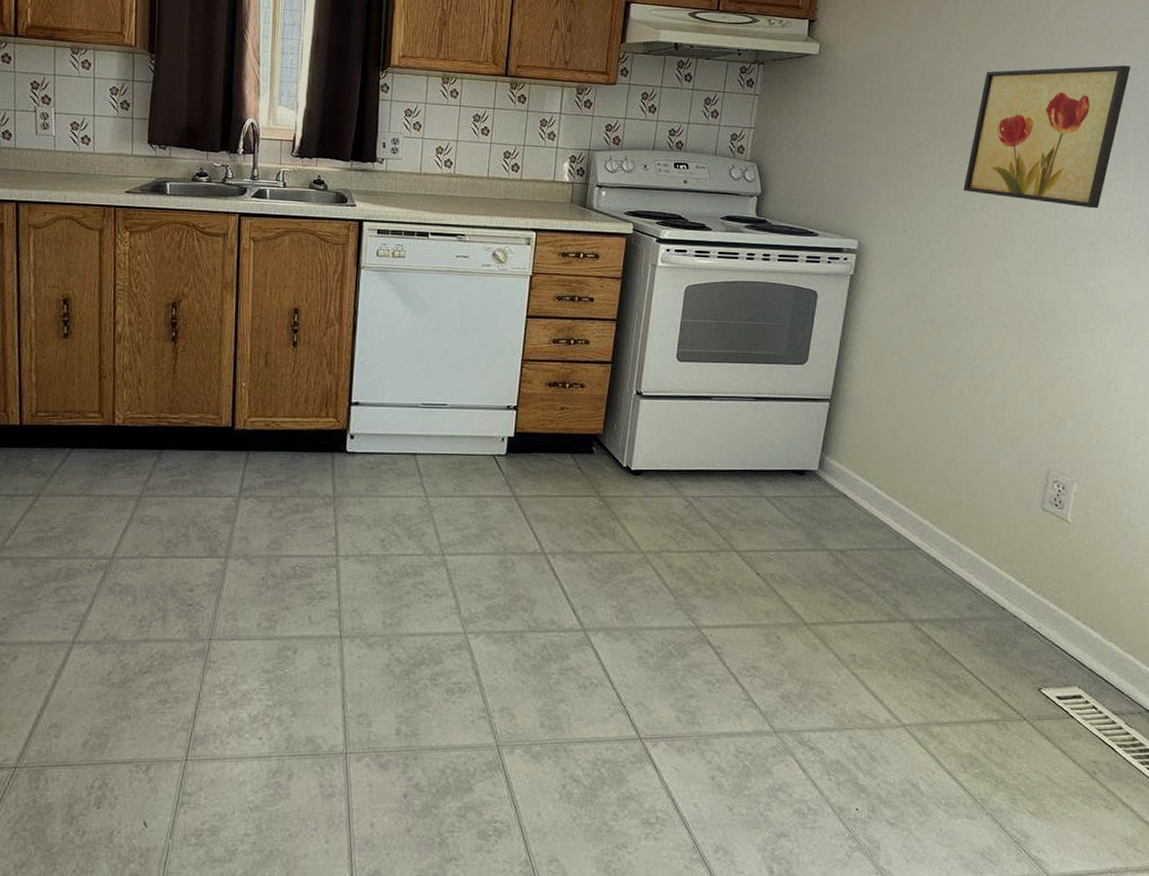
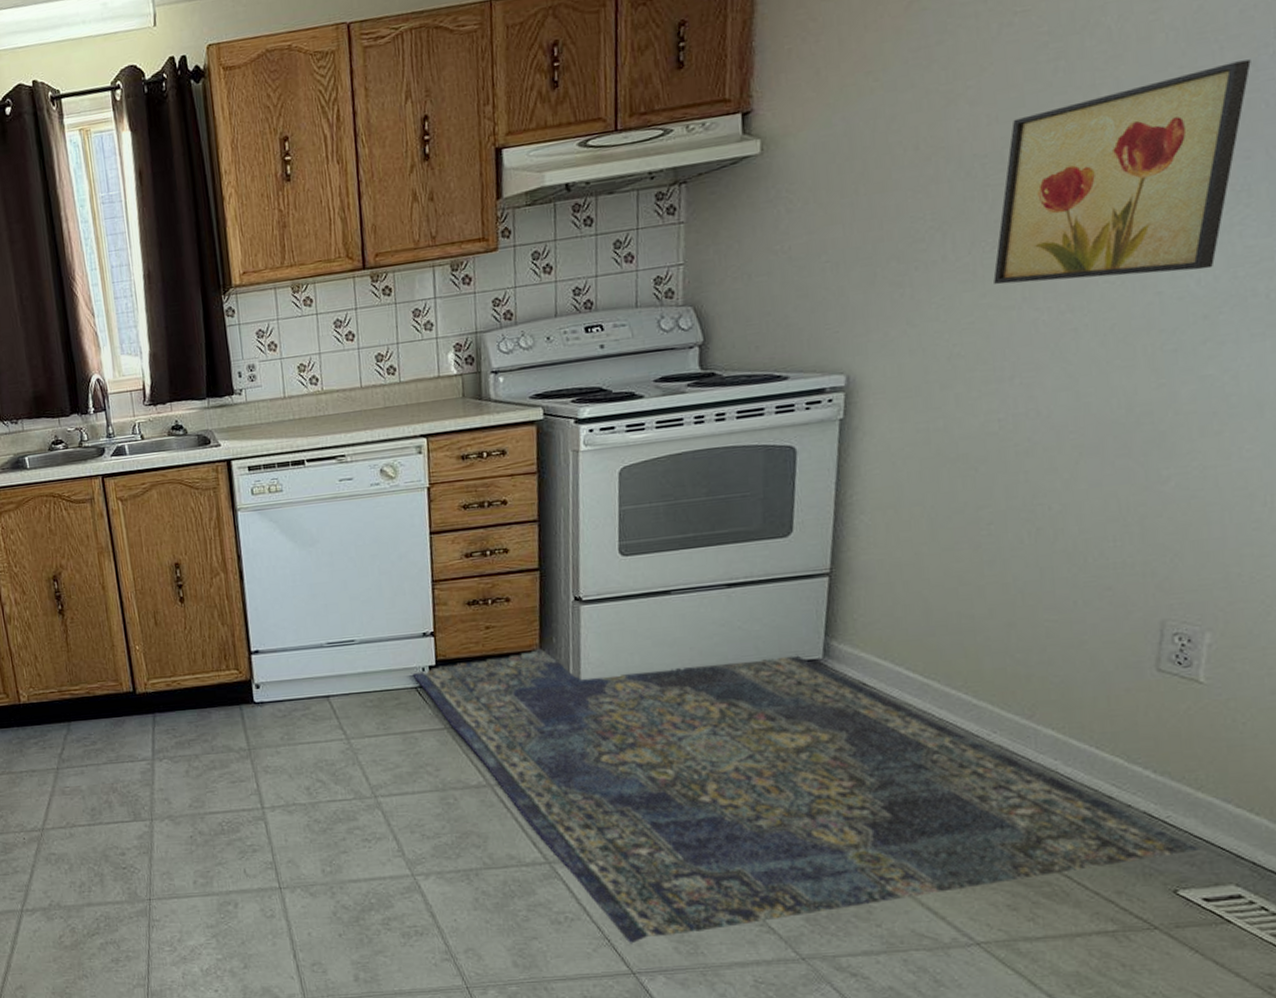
rug: none [491,433,1058,711] -> present [411,648,1201,944]

